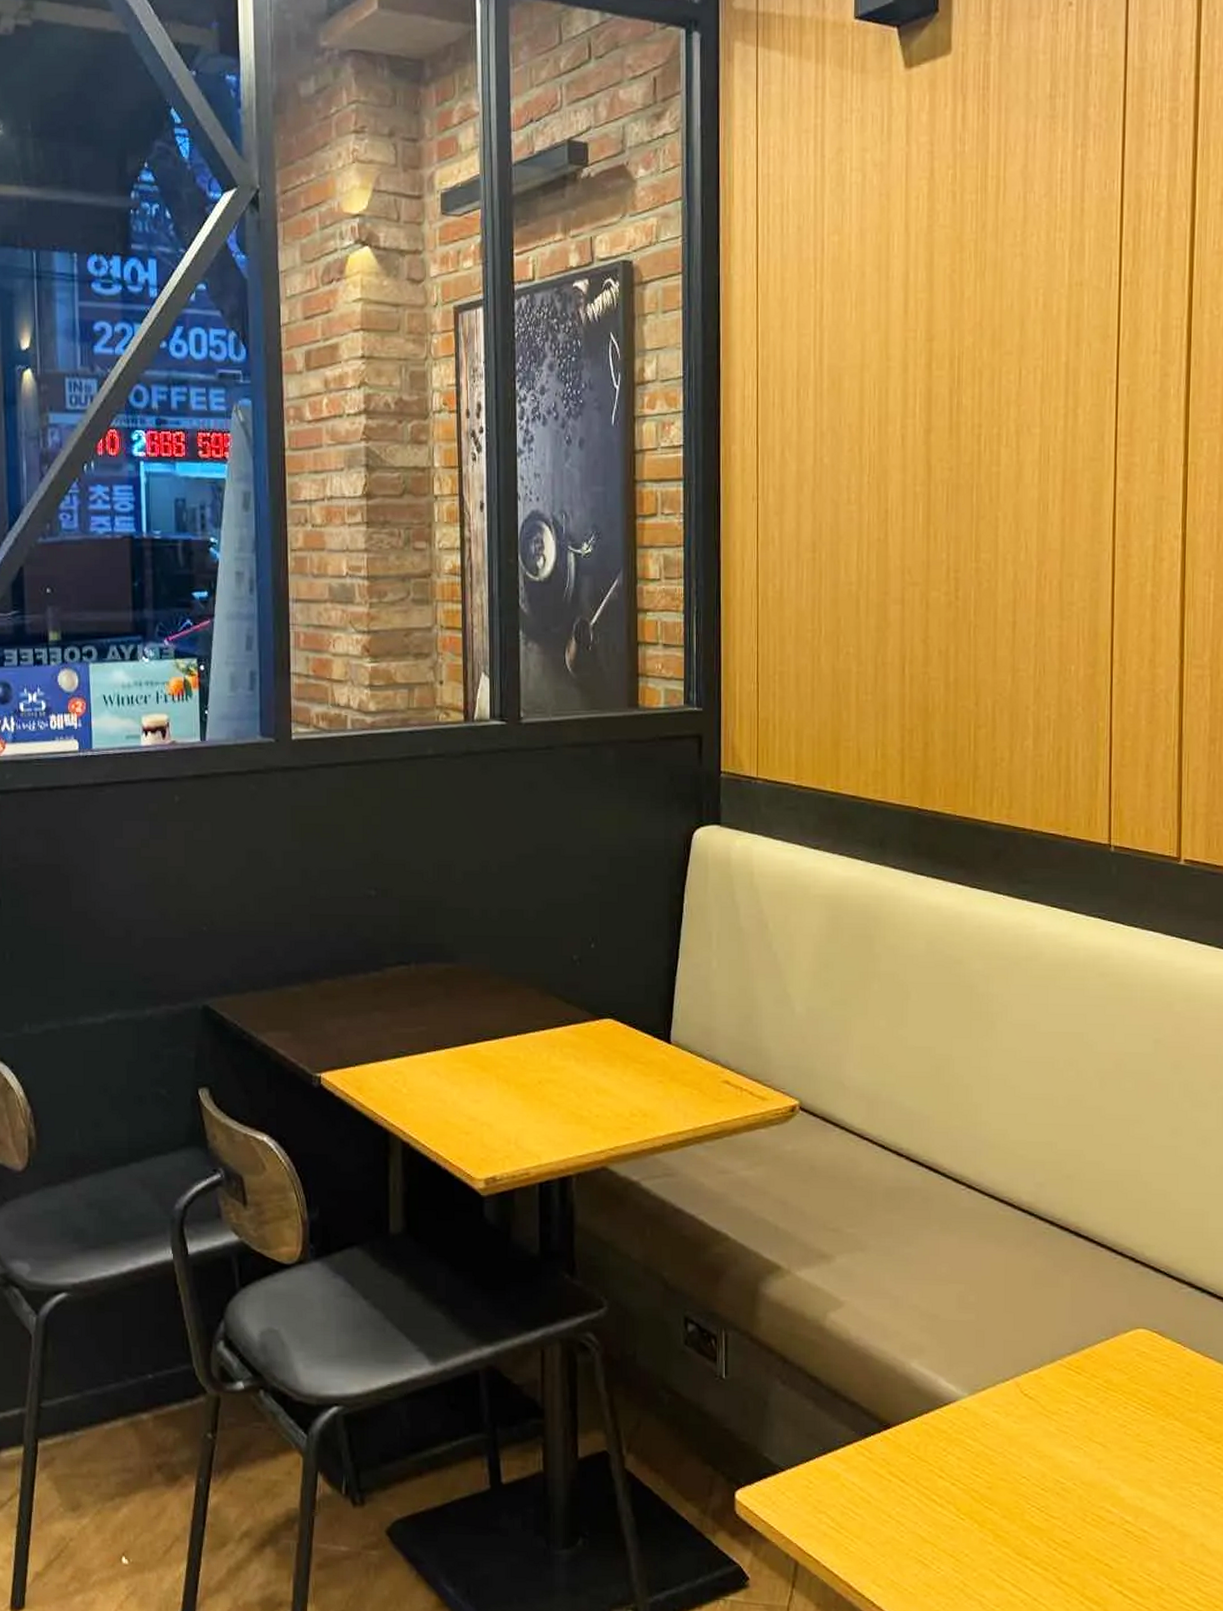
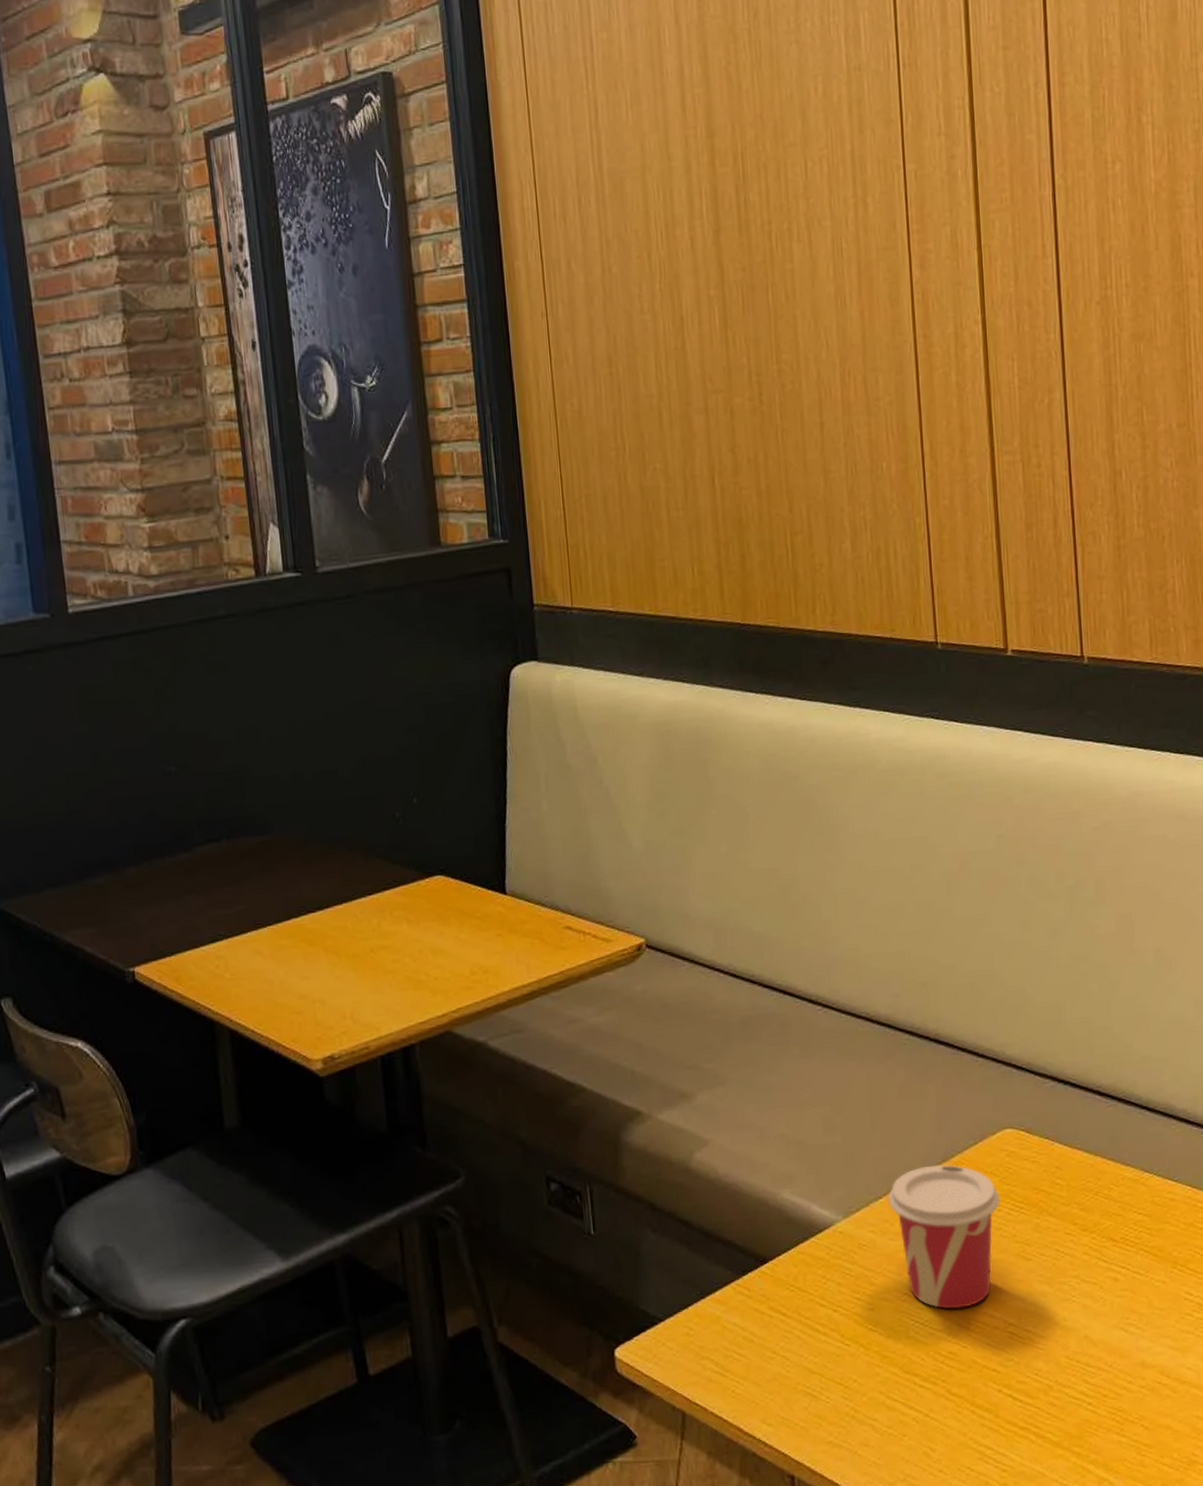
cup: none [1015,1354,1128,1499] -> present [888,1164,1001,1309]

